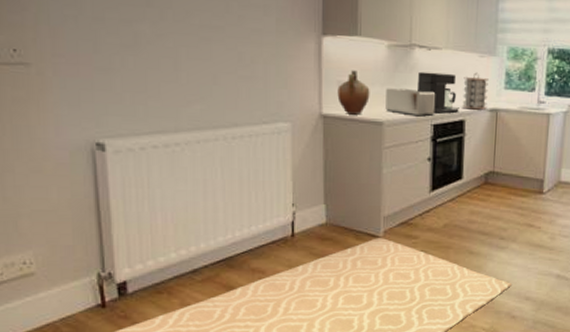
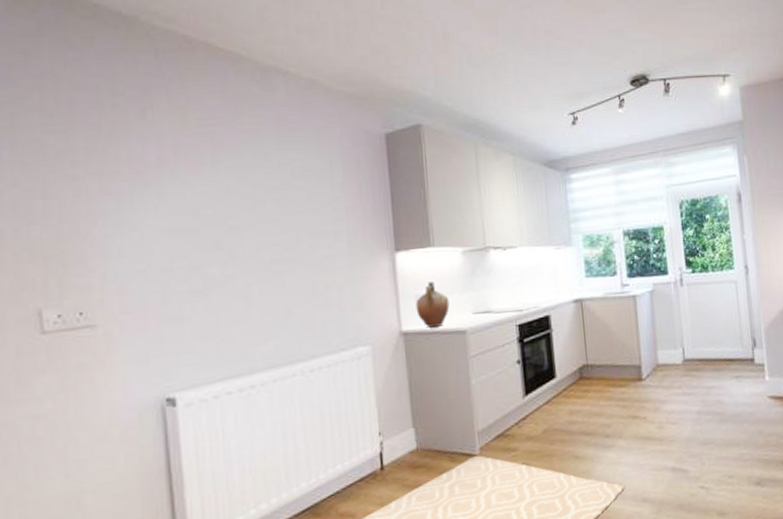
toaster: present [385,87,436,117] -> none [465,291,519,320]
coffee maker: present [416,71,459,115] -> none [496,270,543,314]
spice rack: present [462,72,489,110] -> none [543,265,571,304]

